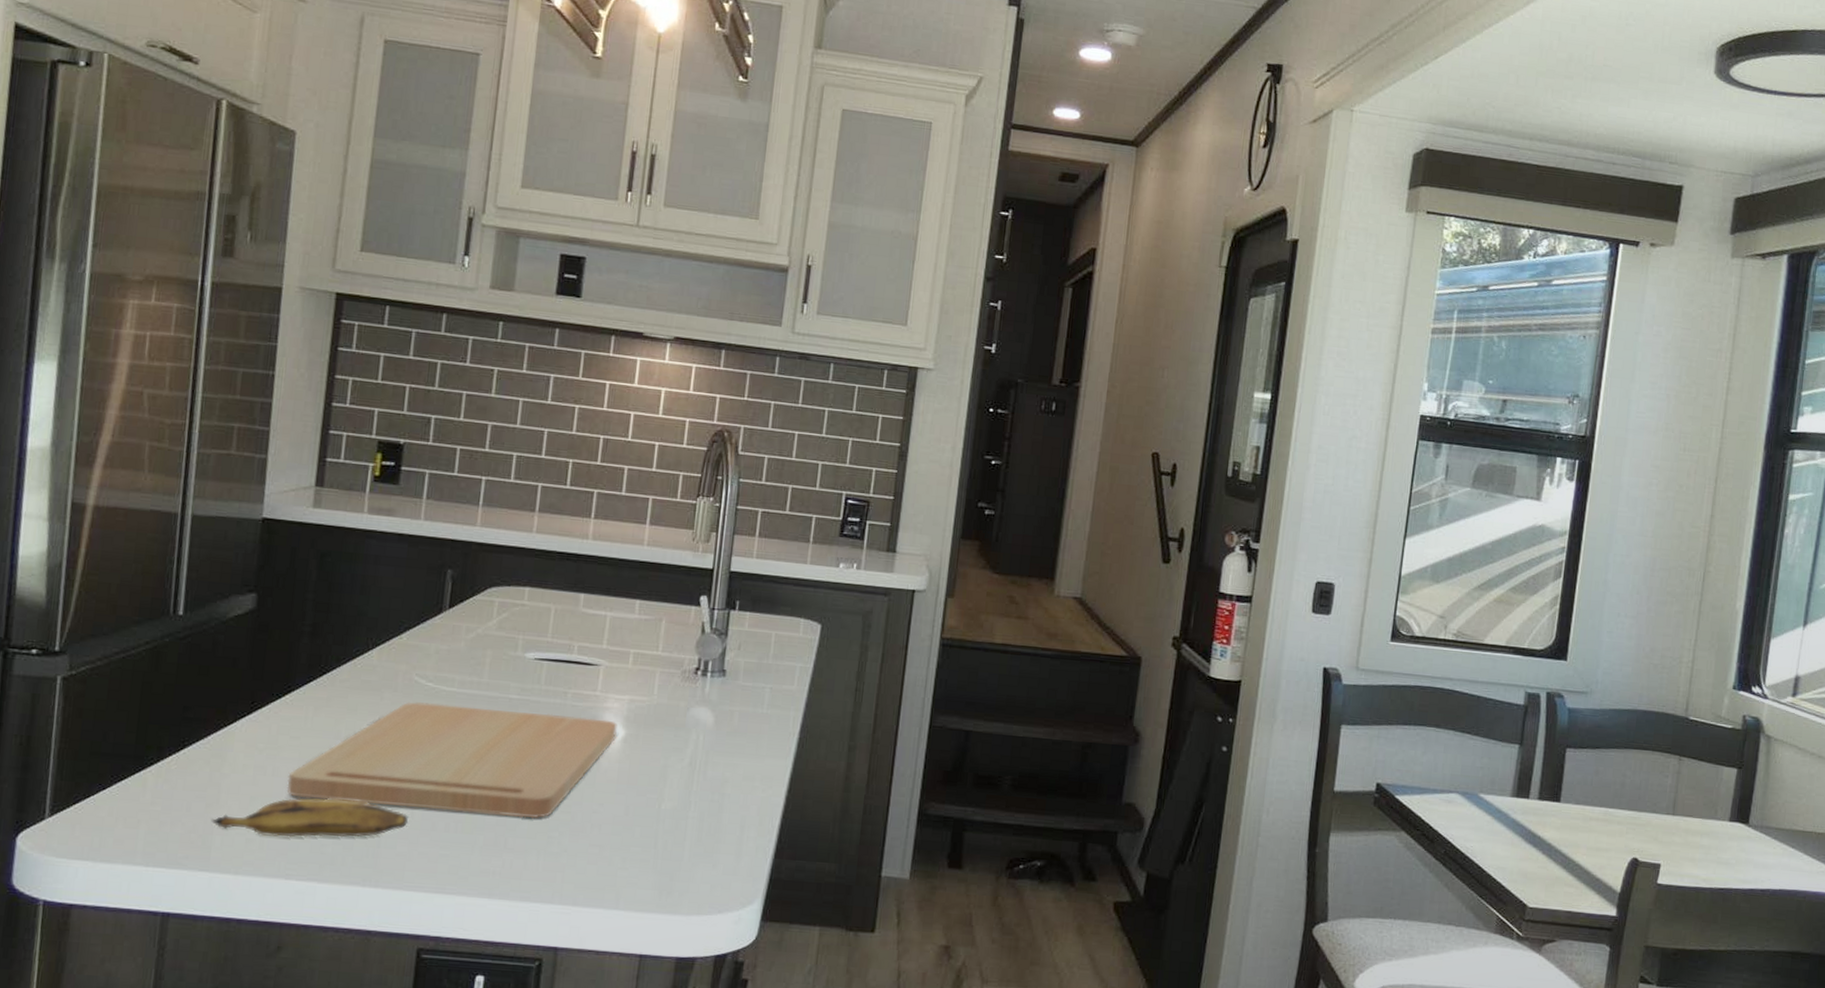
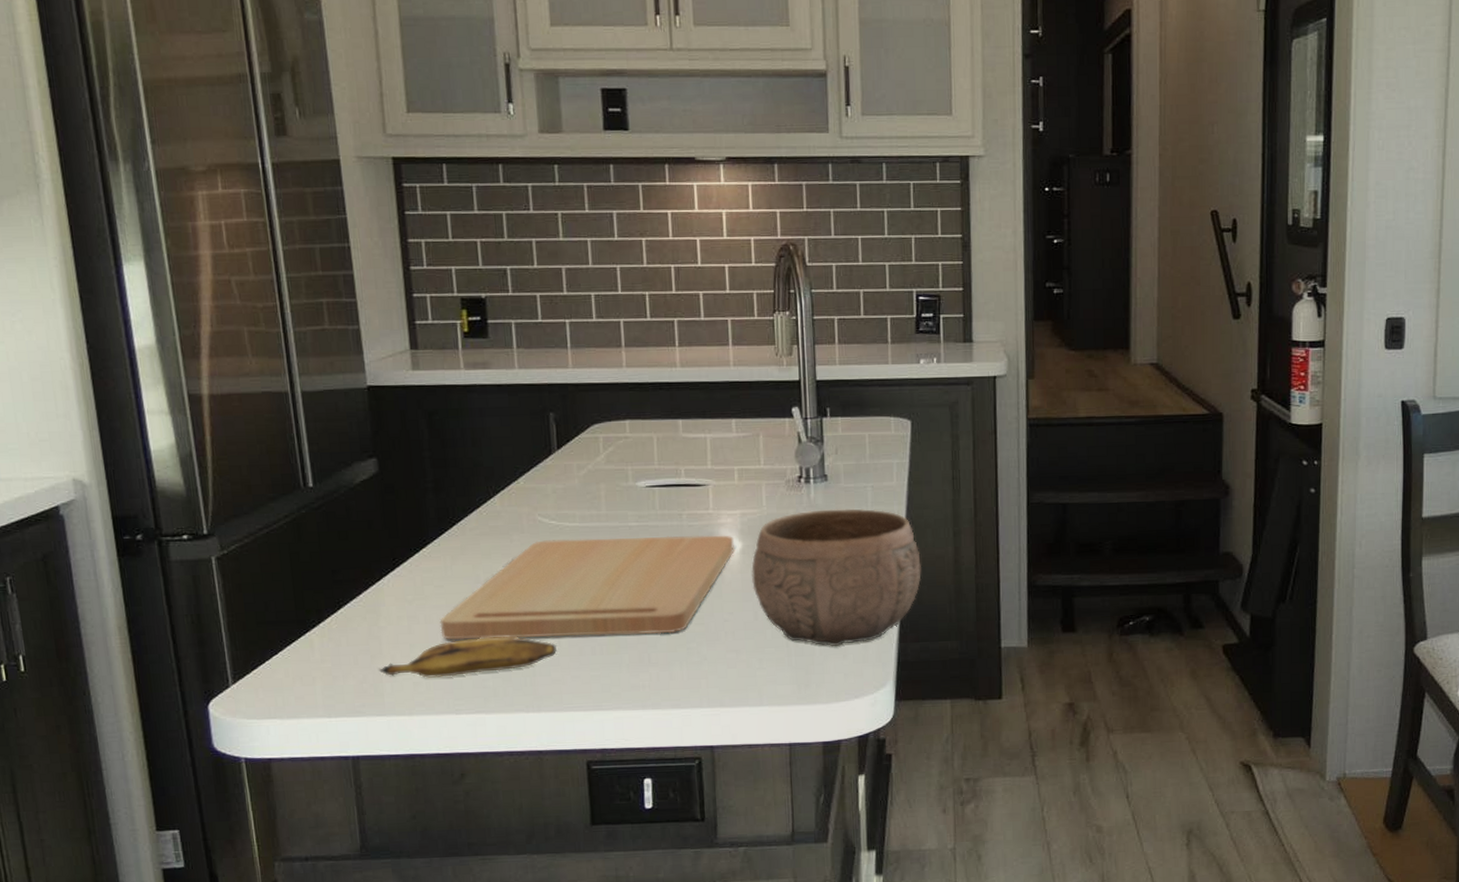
bowl: none [628,706,810,854] -> present [751,508,921,647]

